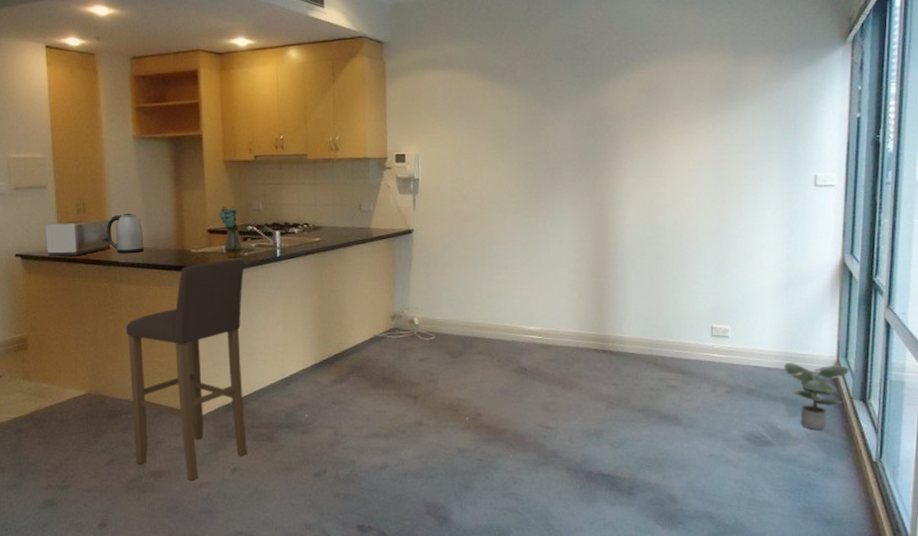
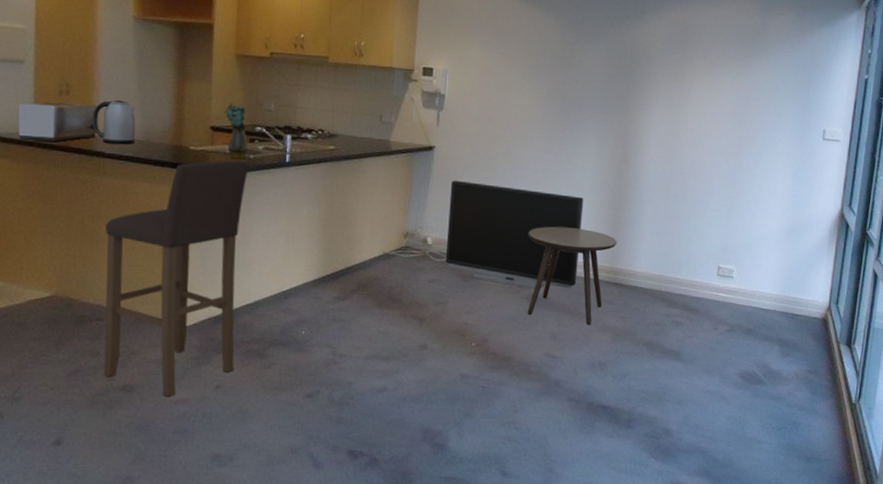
television: none [432,260,565,361] -> present [445,180,584,289]
side table: none [511,298,603,394] -> present [527,226,617,325]
potted plant: present [783,363,849,431] -> none [781,306,838,372]

